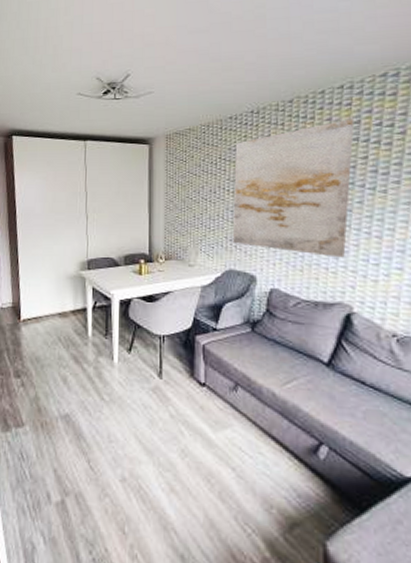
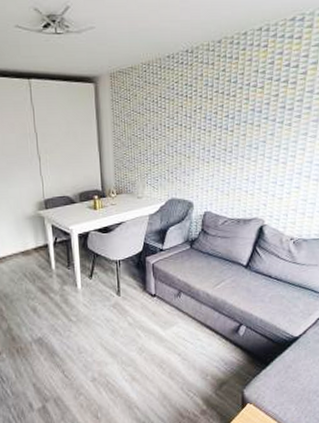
wall art: present [232,119,355,258] -> none [173,60,269,182]

